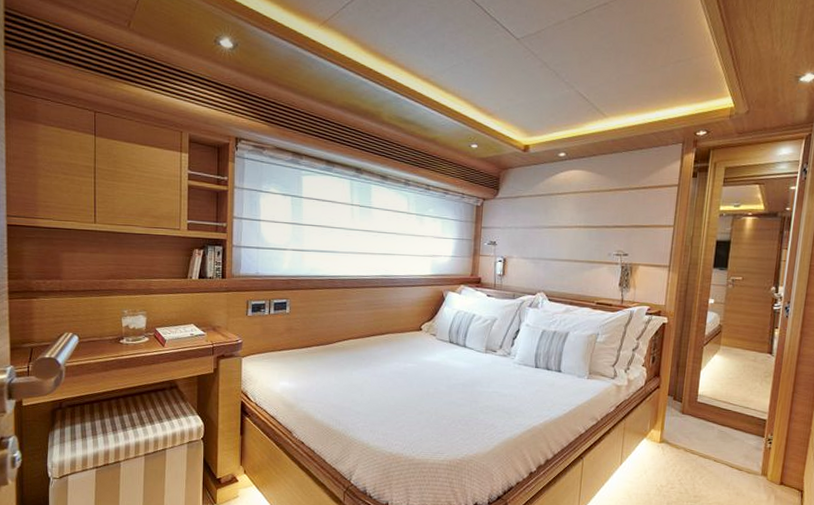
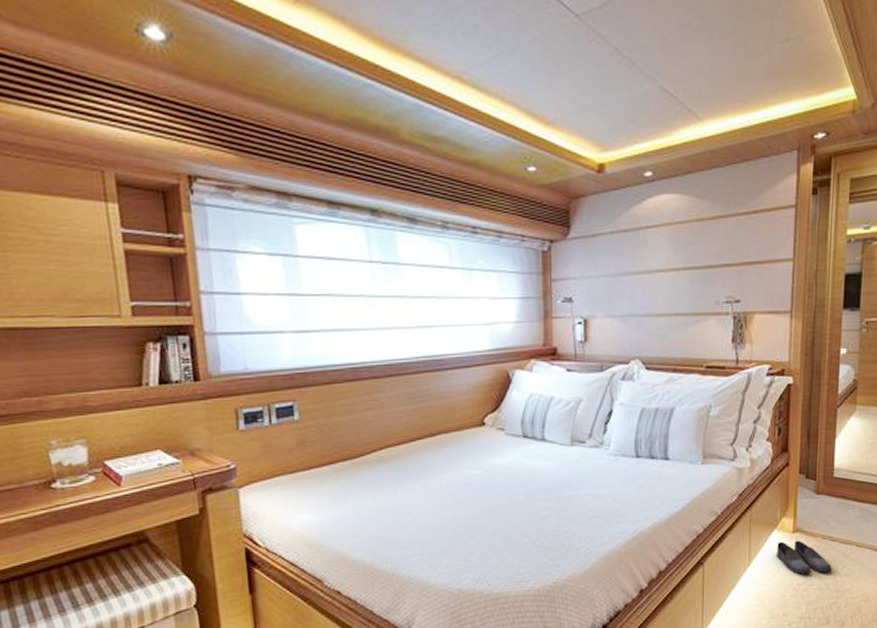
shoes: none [644,449,692,479] -> present [775,540,832,574]

